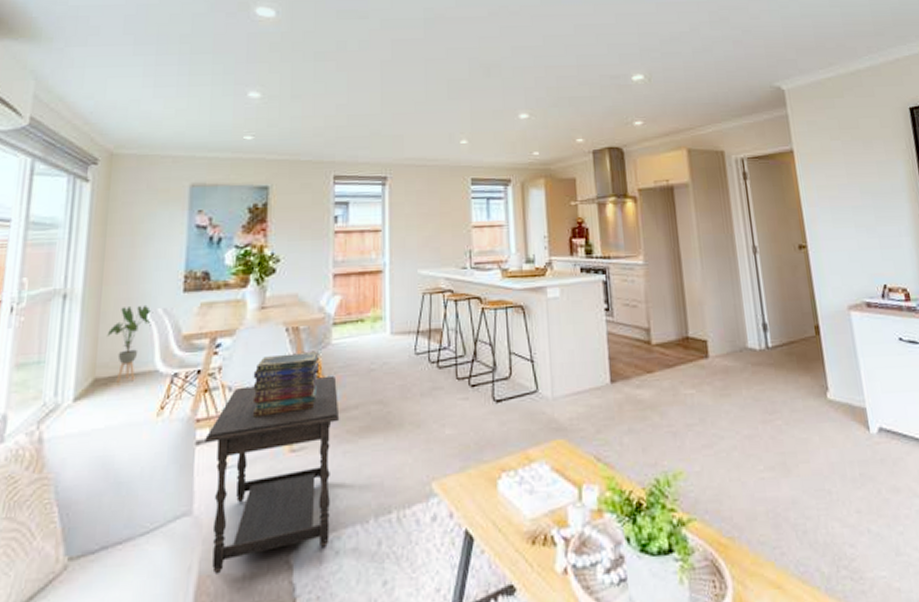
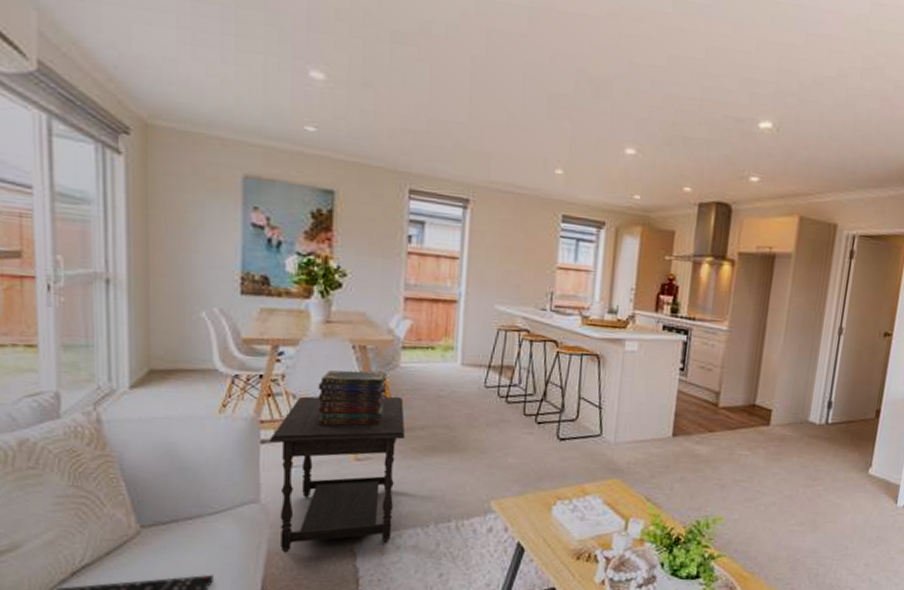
house plant: present [106,304,154,383] -> none [159,301,209,376]

